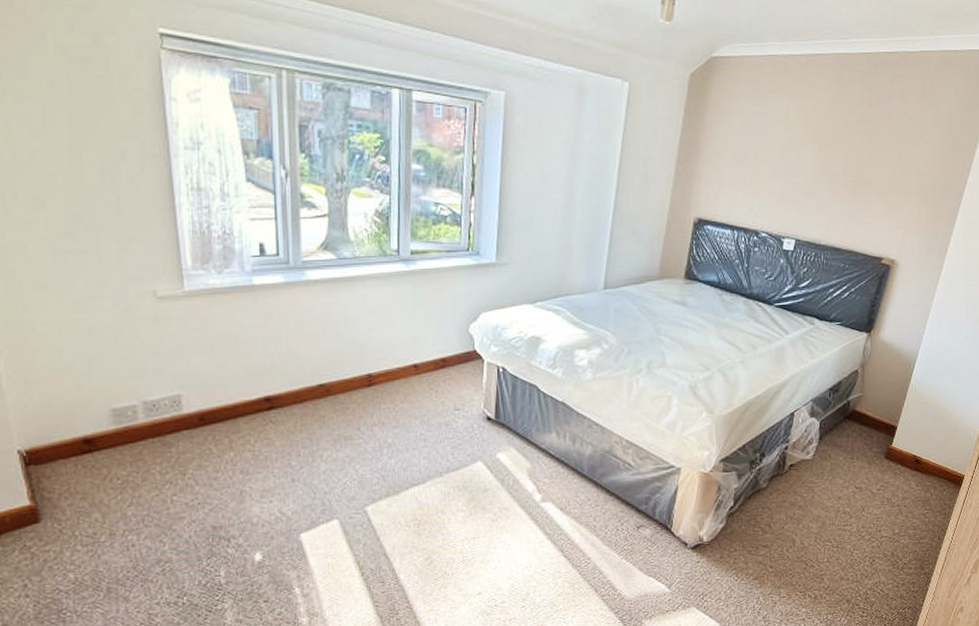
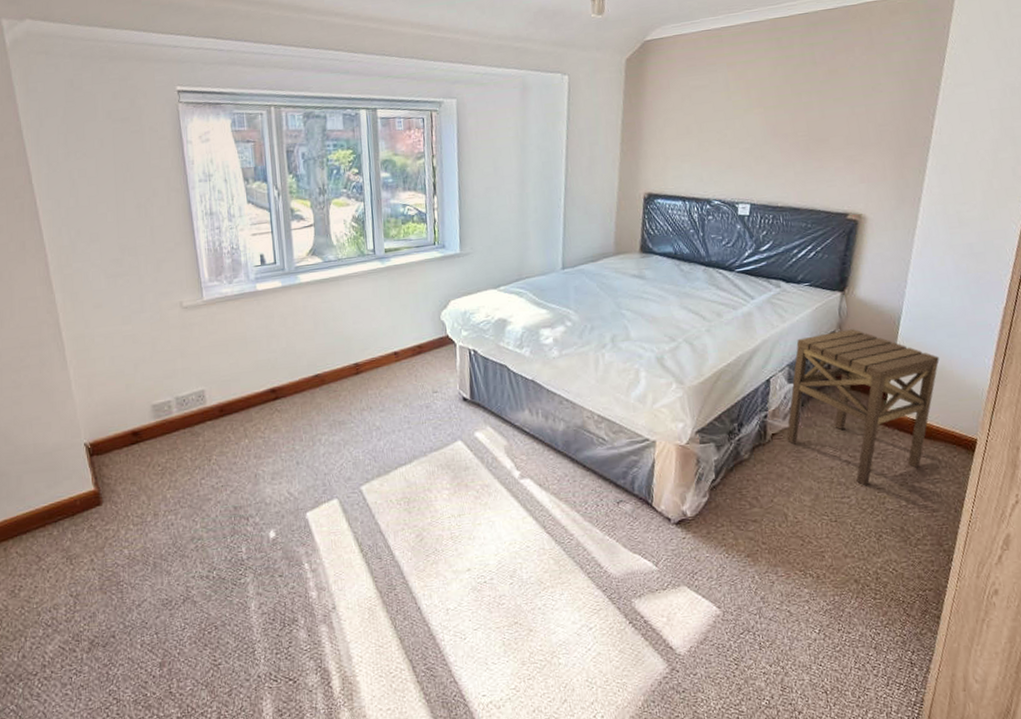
side table: none [802,369,943,516] -> present [786,329,940,486]

